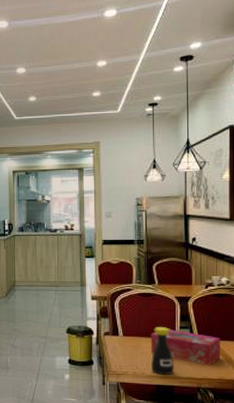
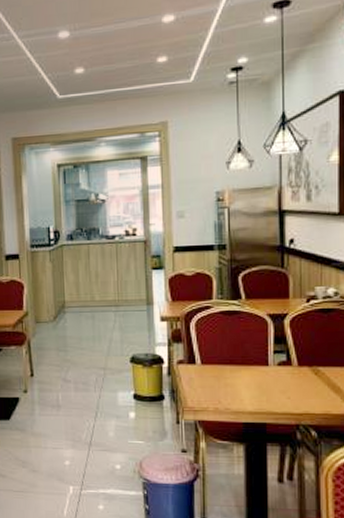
bottle: present [151,327,174,375] -> none [237,352,266,410]
tissue box: present [151,330,220,366] -> none [237,355,326,398]

